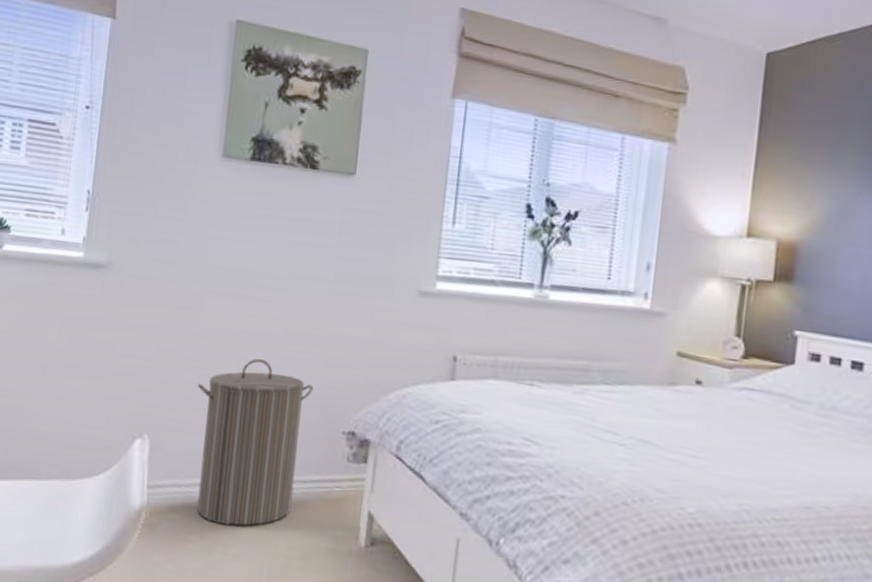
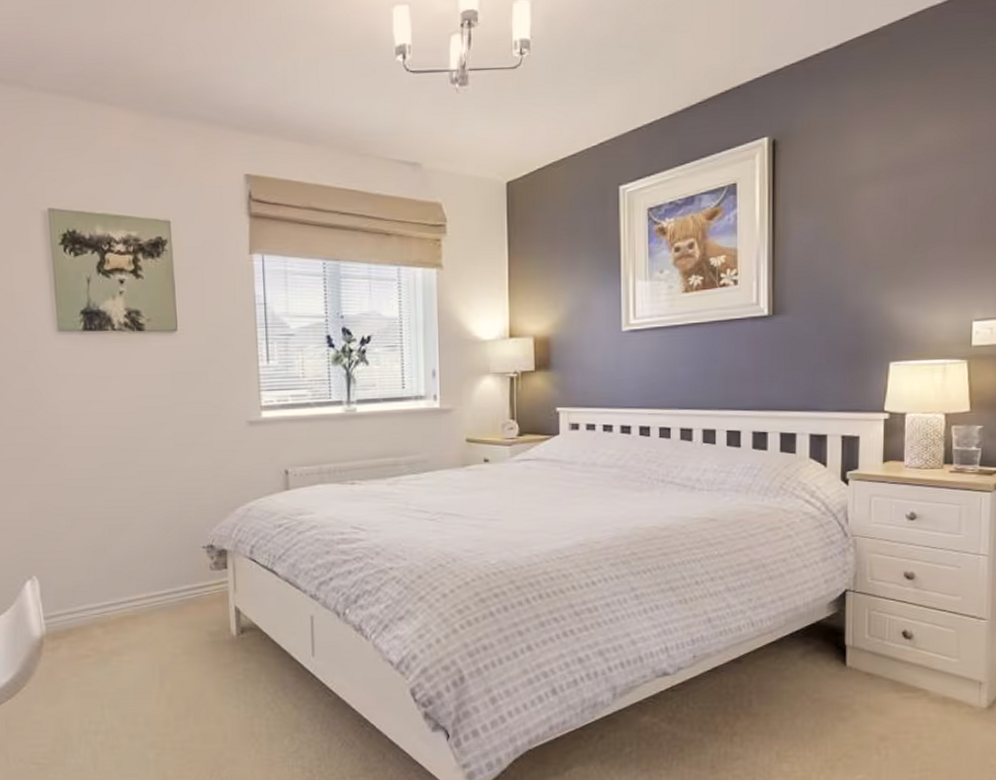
laundry hamper: present [196,359,313,526] -> none [71,498,172,638]

